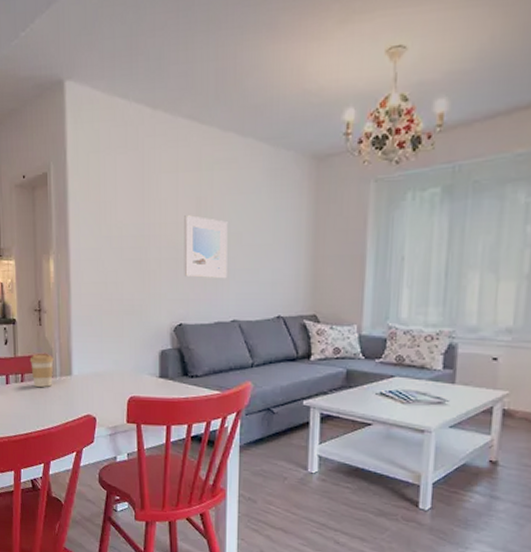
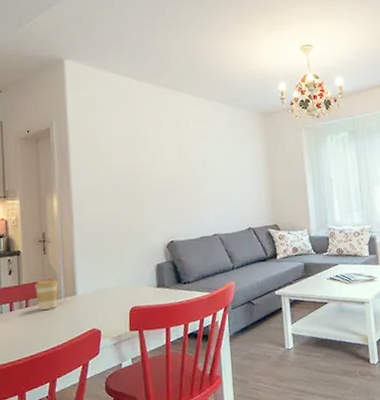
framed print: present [184,215,228,279] -> none [169,157,207,204]

